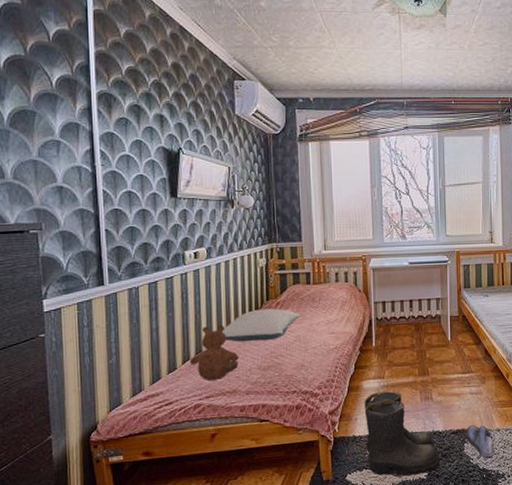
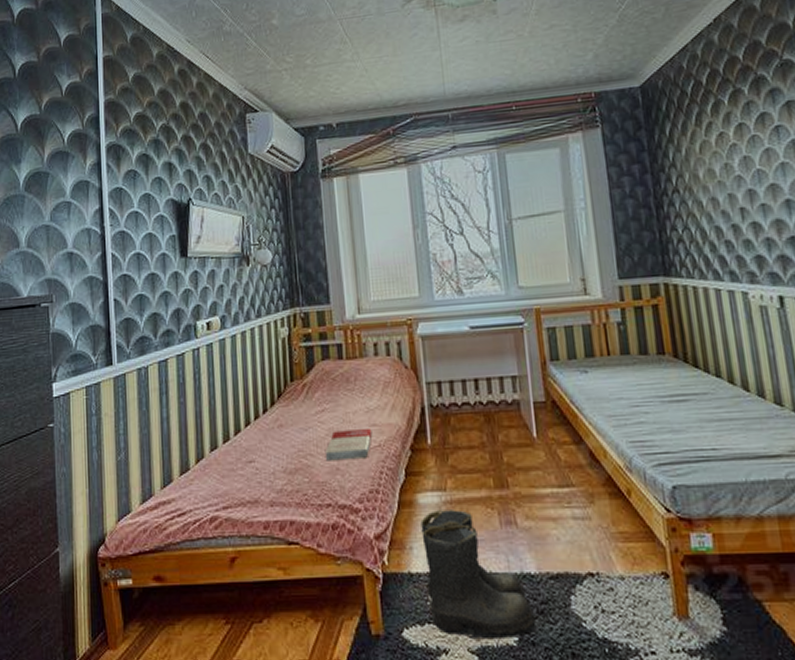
teddy bear: present [189,326,240,380] -> none [204,414,261,485]
pillow: present [221,308,301,342] -> none [239,391,334,436]
book: none [294,335,331,360] -> present [326,427,373,461]
shoe: present [467,424,494,459] -> none [572,566,619,623]

